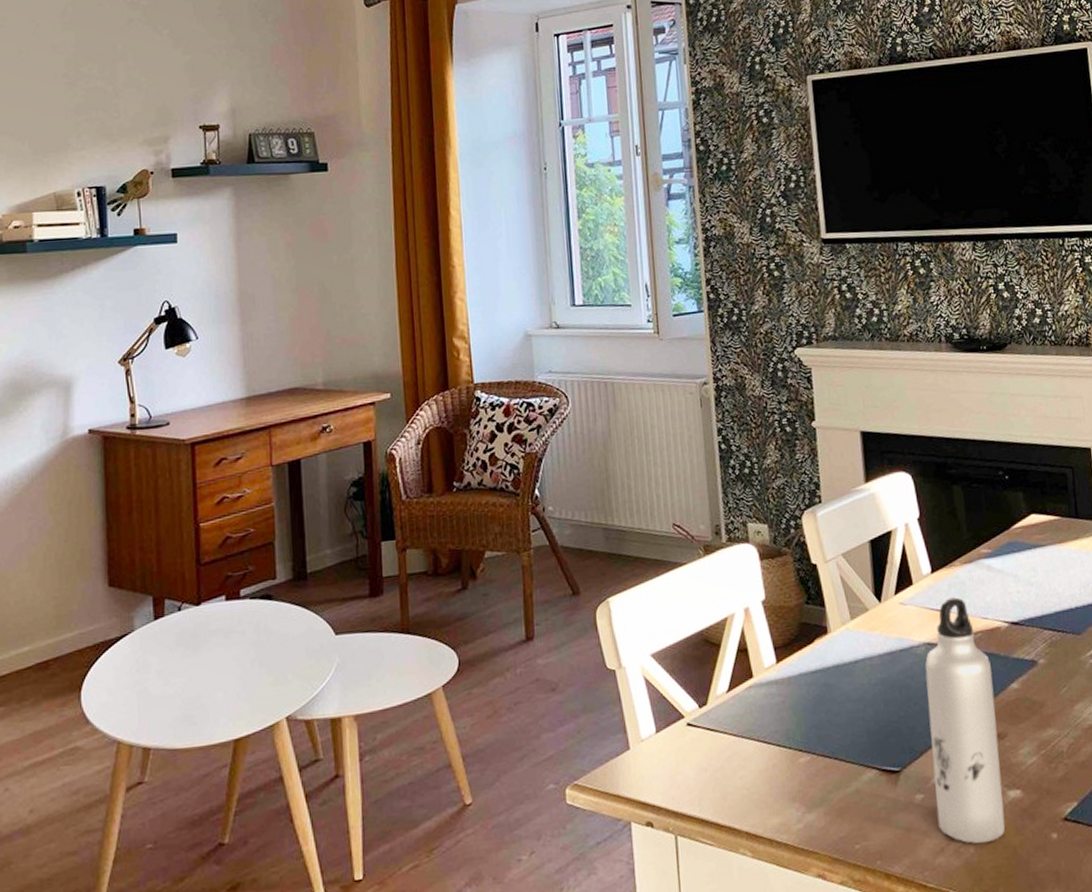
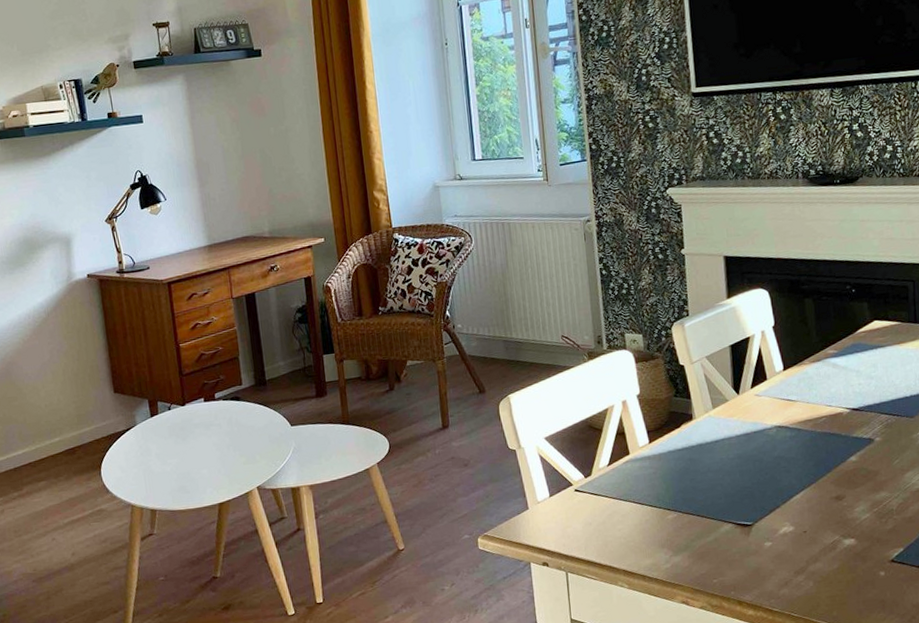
water bottle: present [925,597,1005,844] -> none [775,389,840,579]

